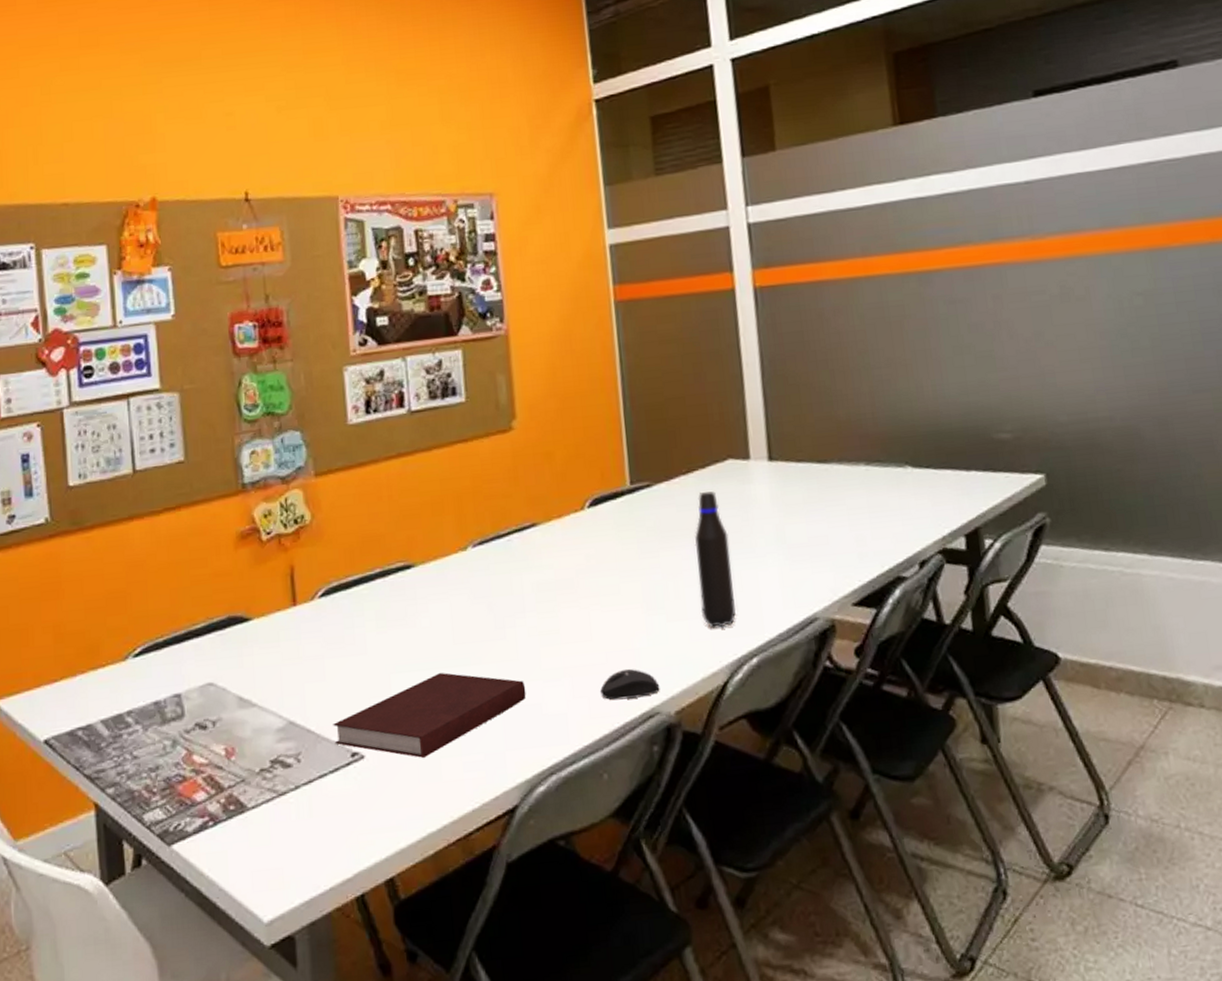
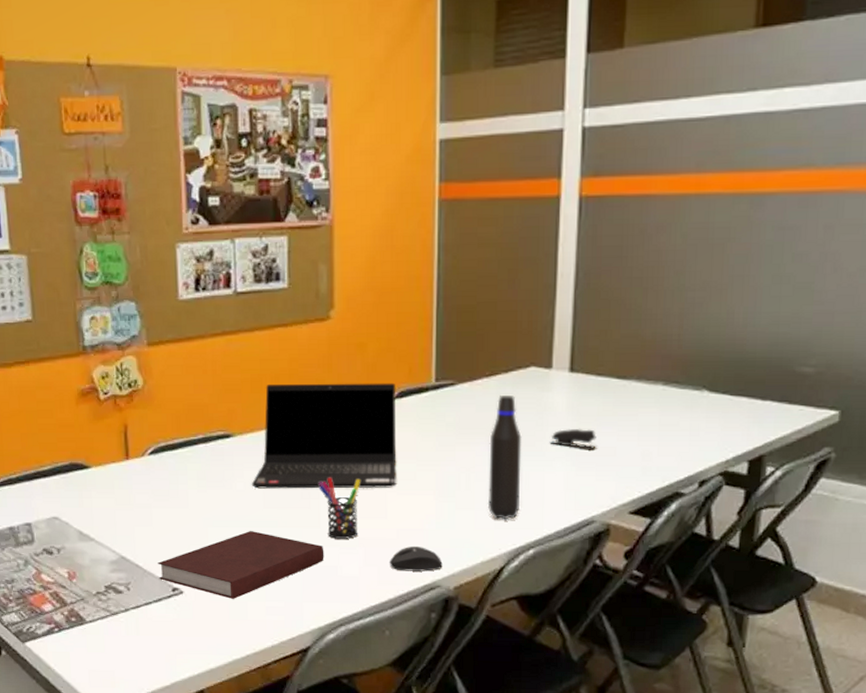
laptop computer: none [437,490,600,623] -> present [251,383,397,489]
pen holder: none [513,599,563,671] -> present [318,477,360,539]
stapler: none [758,518,807,541] -> present [549,428,596,450]

